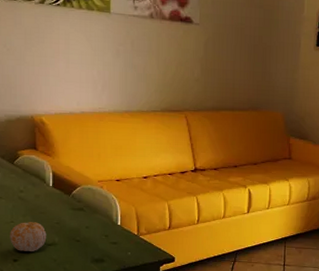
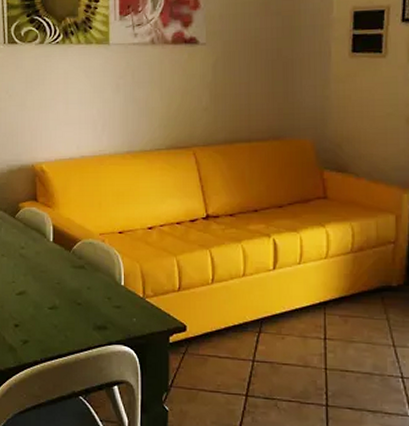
fruit: present [10,222,47,251] -> none [11,282,47,316]

